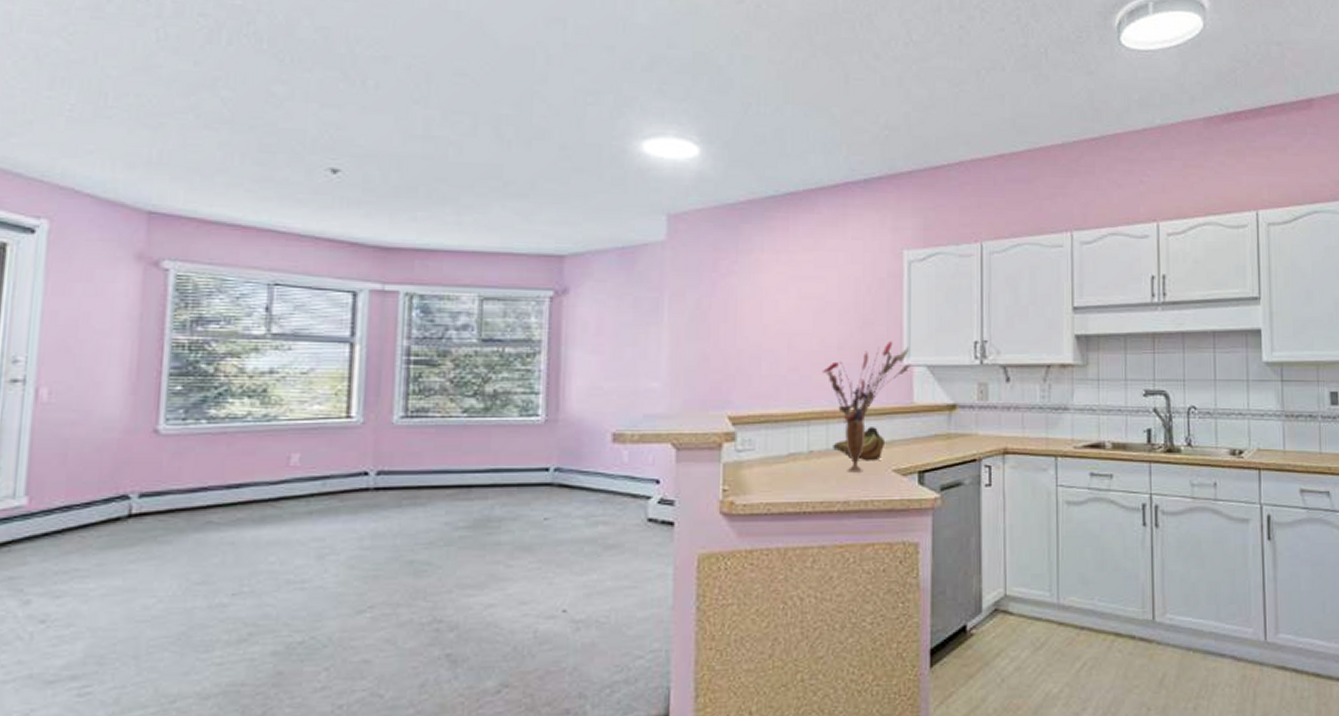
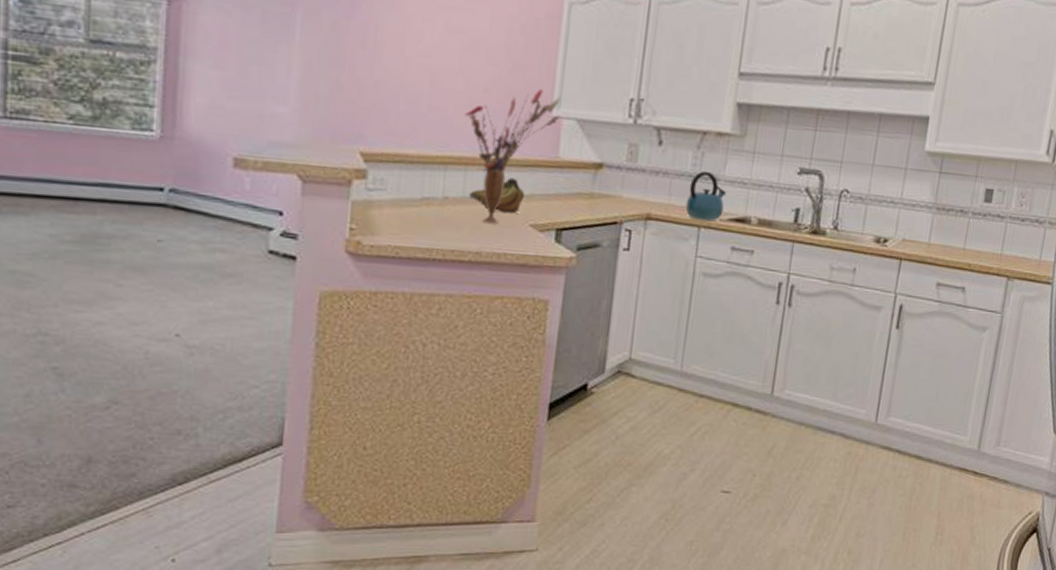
kettle: none [1040,401,1077,450] -> present [685,170,726,222]

